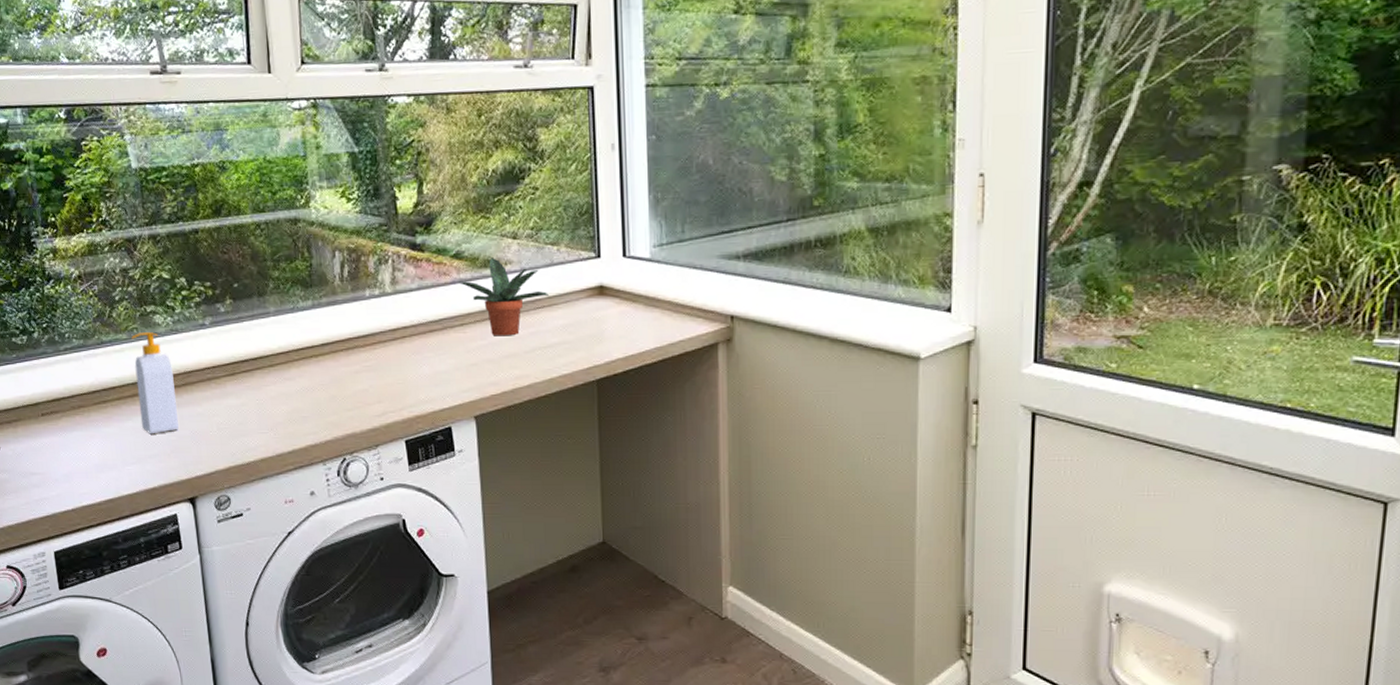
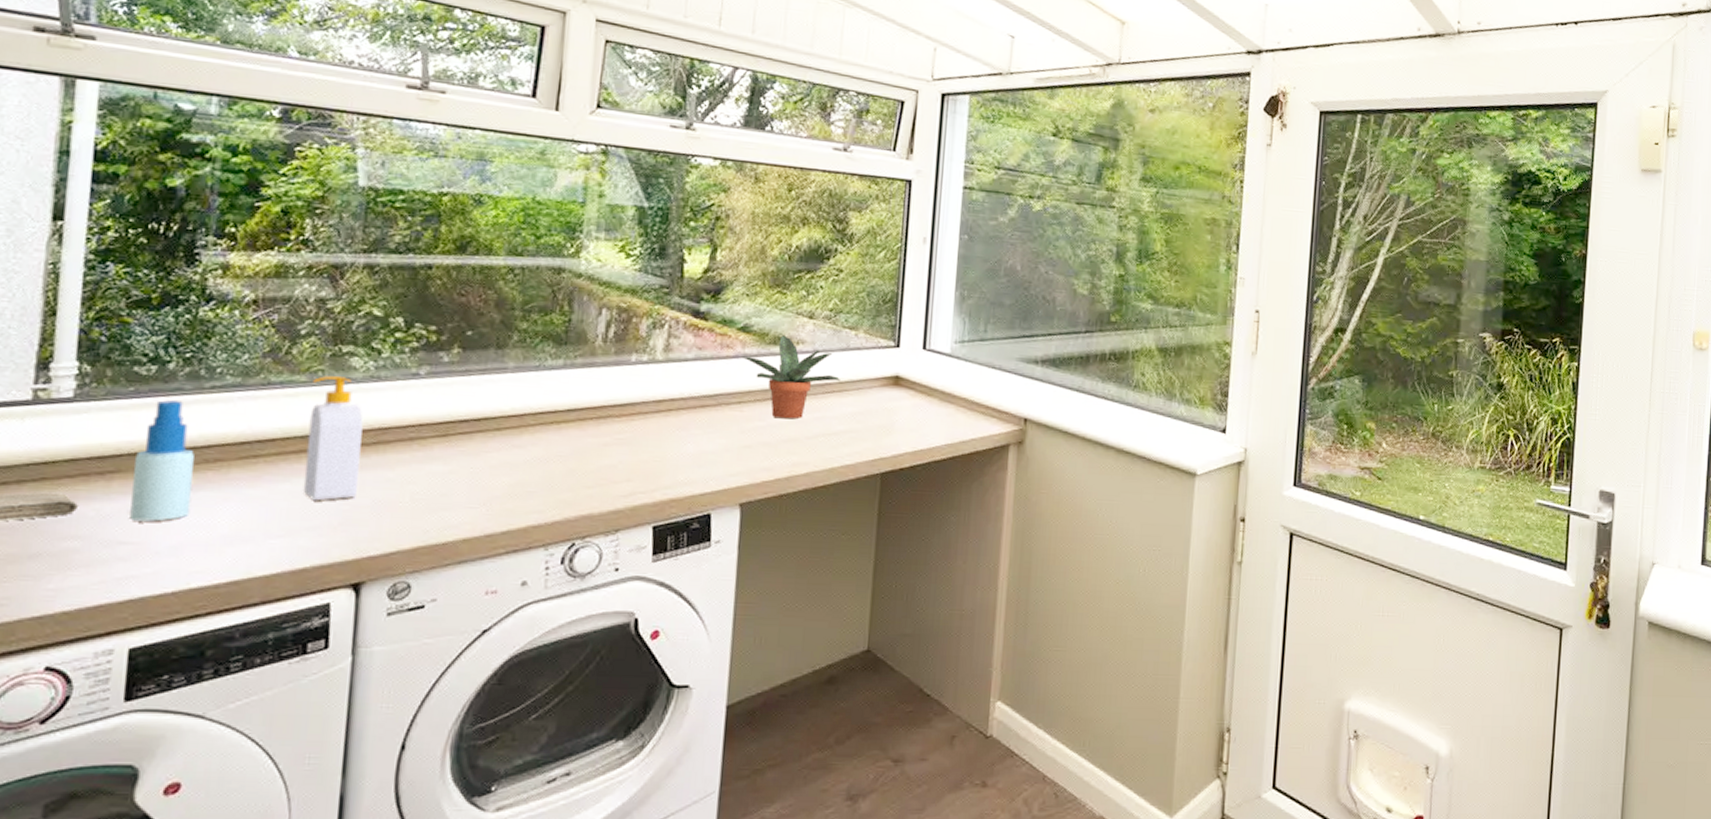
spray bottle: none [27,362,71,457] -> present [130,400,194,522]

